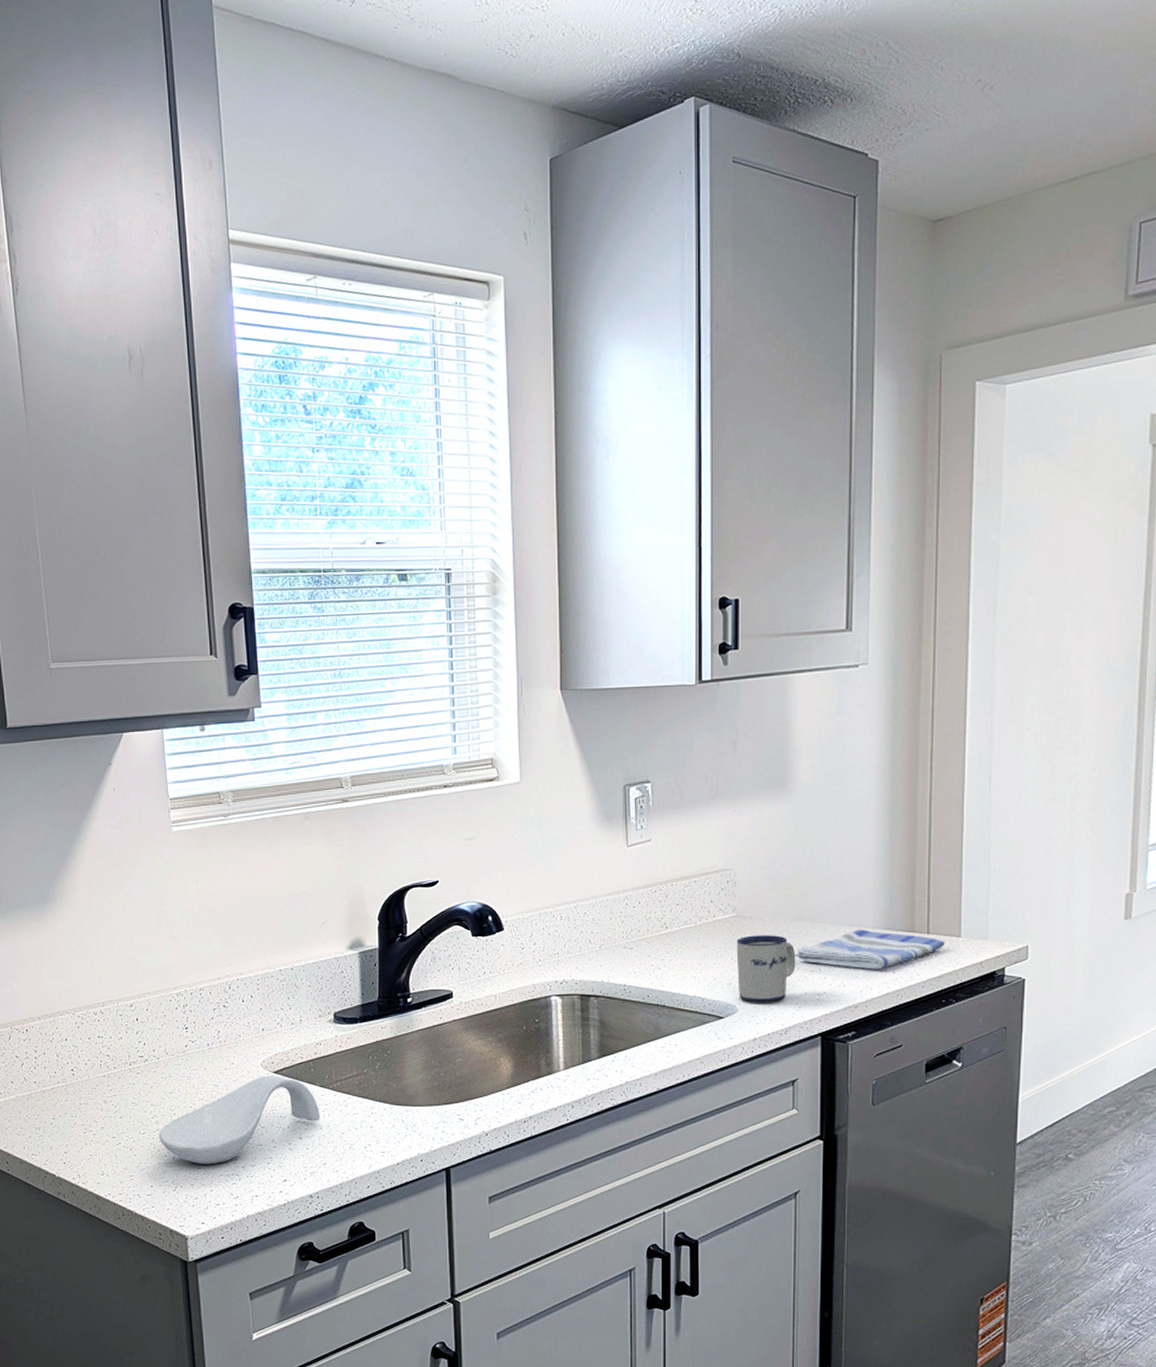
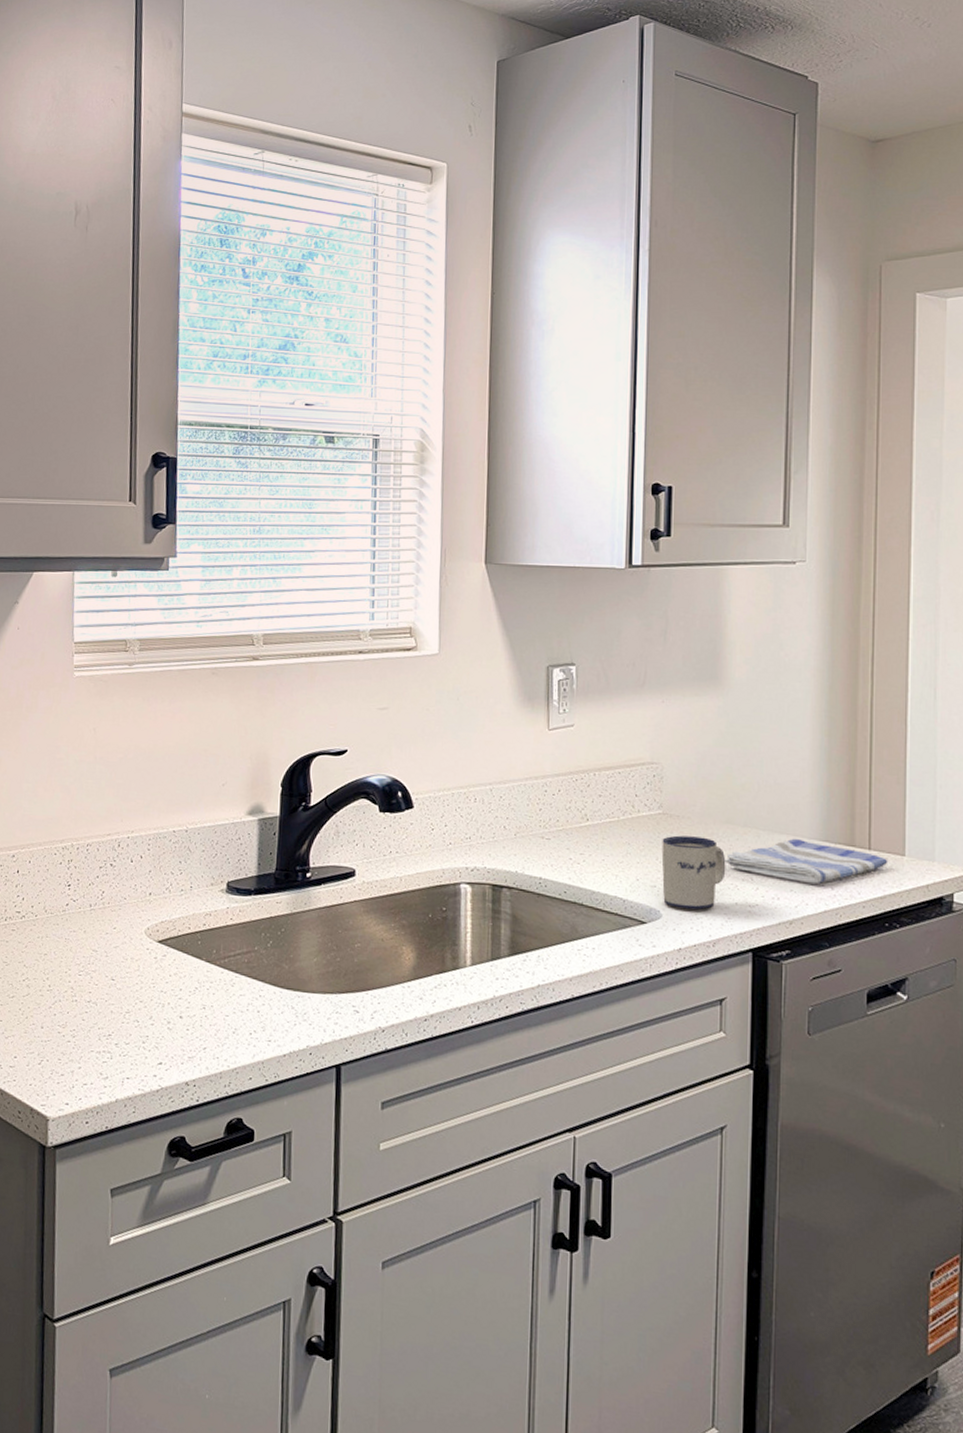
spoon rest: present [159,1076,320,1165] -> none [29,944,204,1038]

